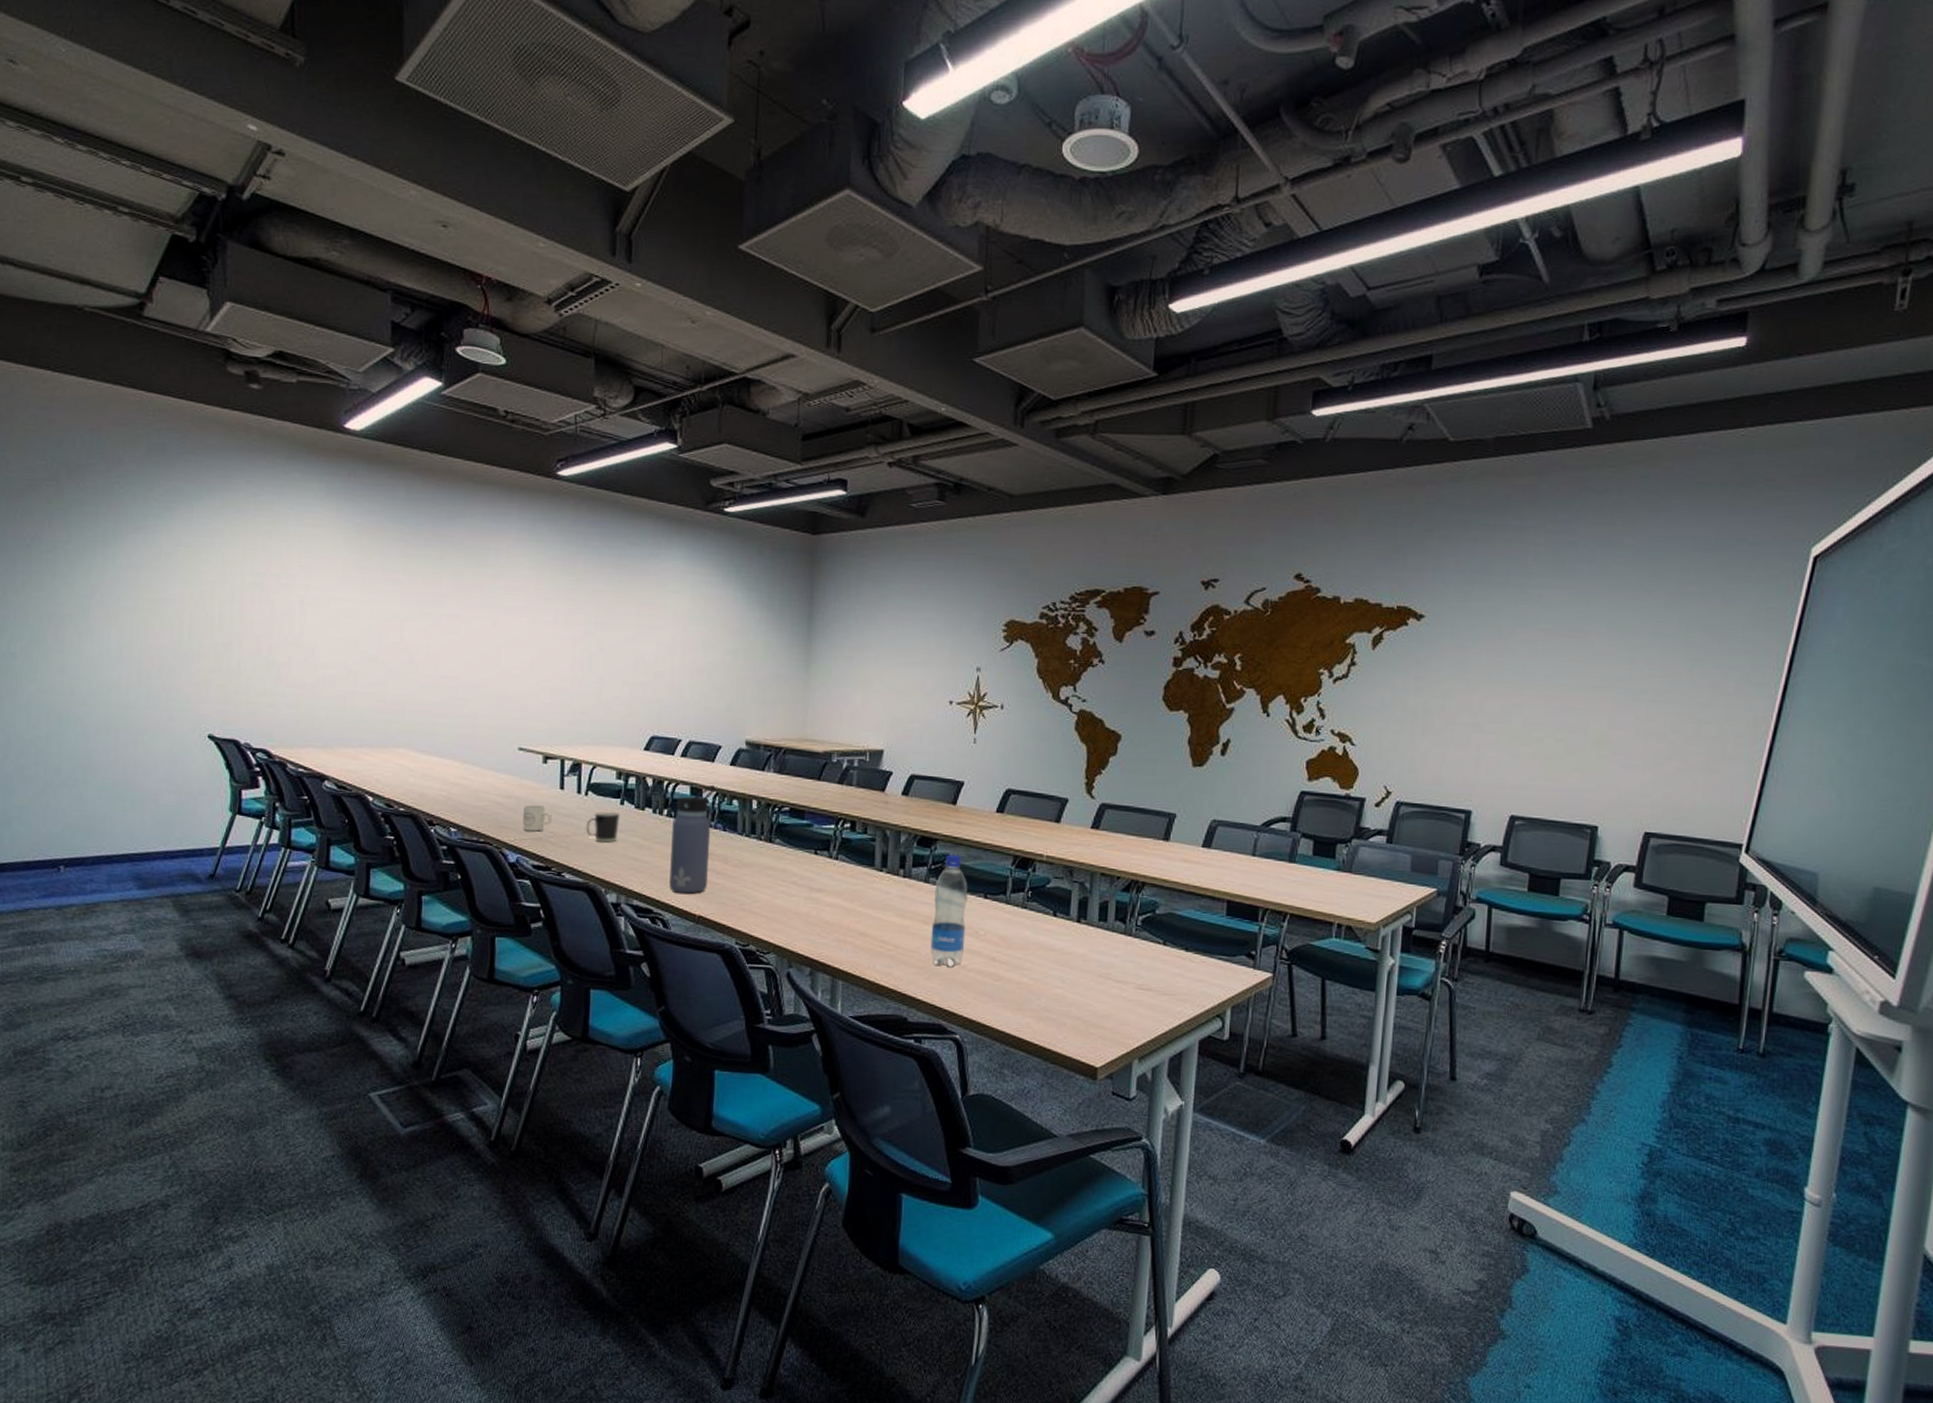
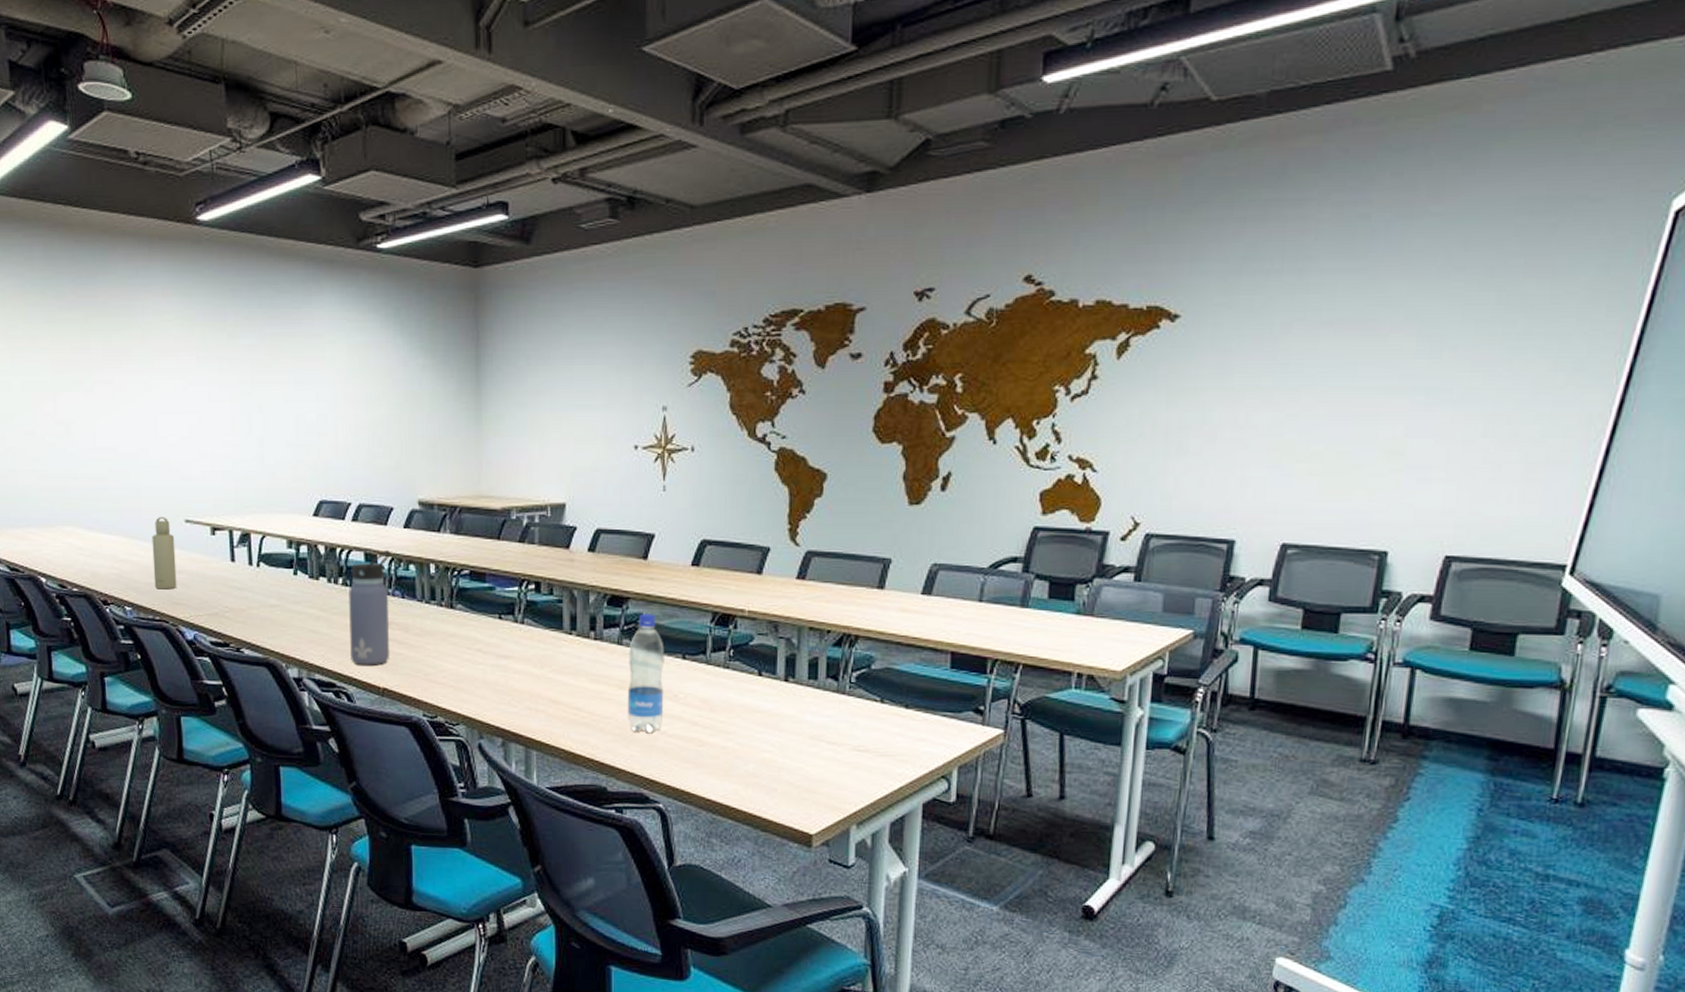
bottle: none [481,744,507,813] -> present [152,517,177,590]
mug: present [522,805,552,832] -> none [195,579,225,607]
mug: present [586,811,620,843] -> none [260,582,294,615]

